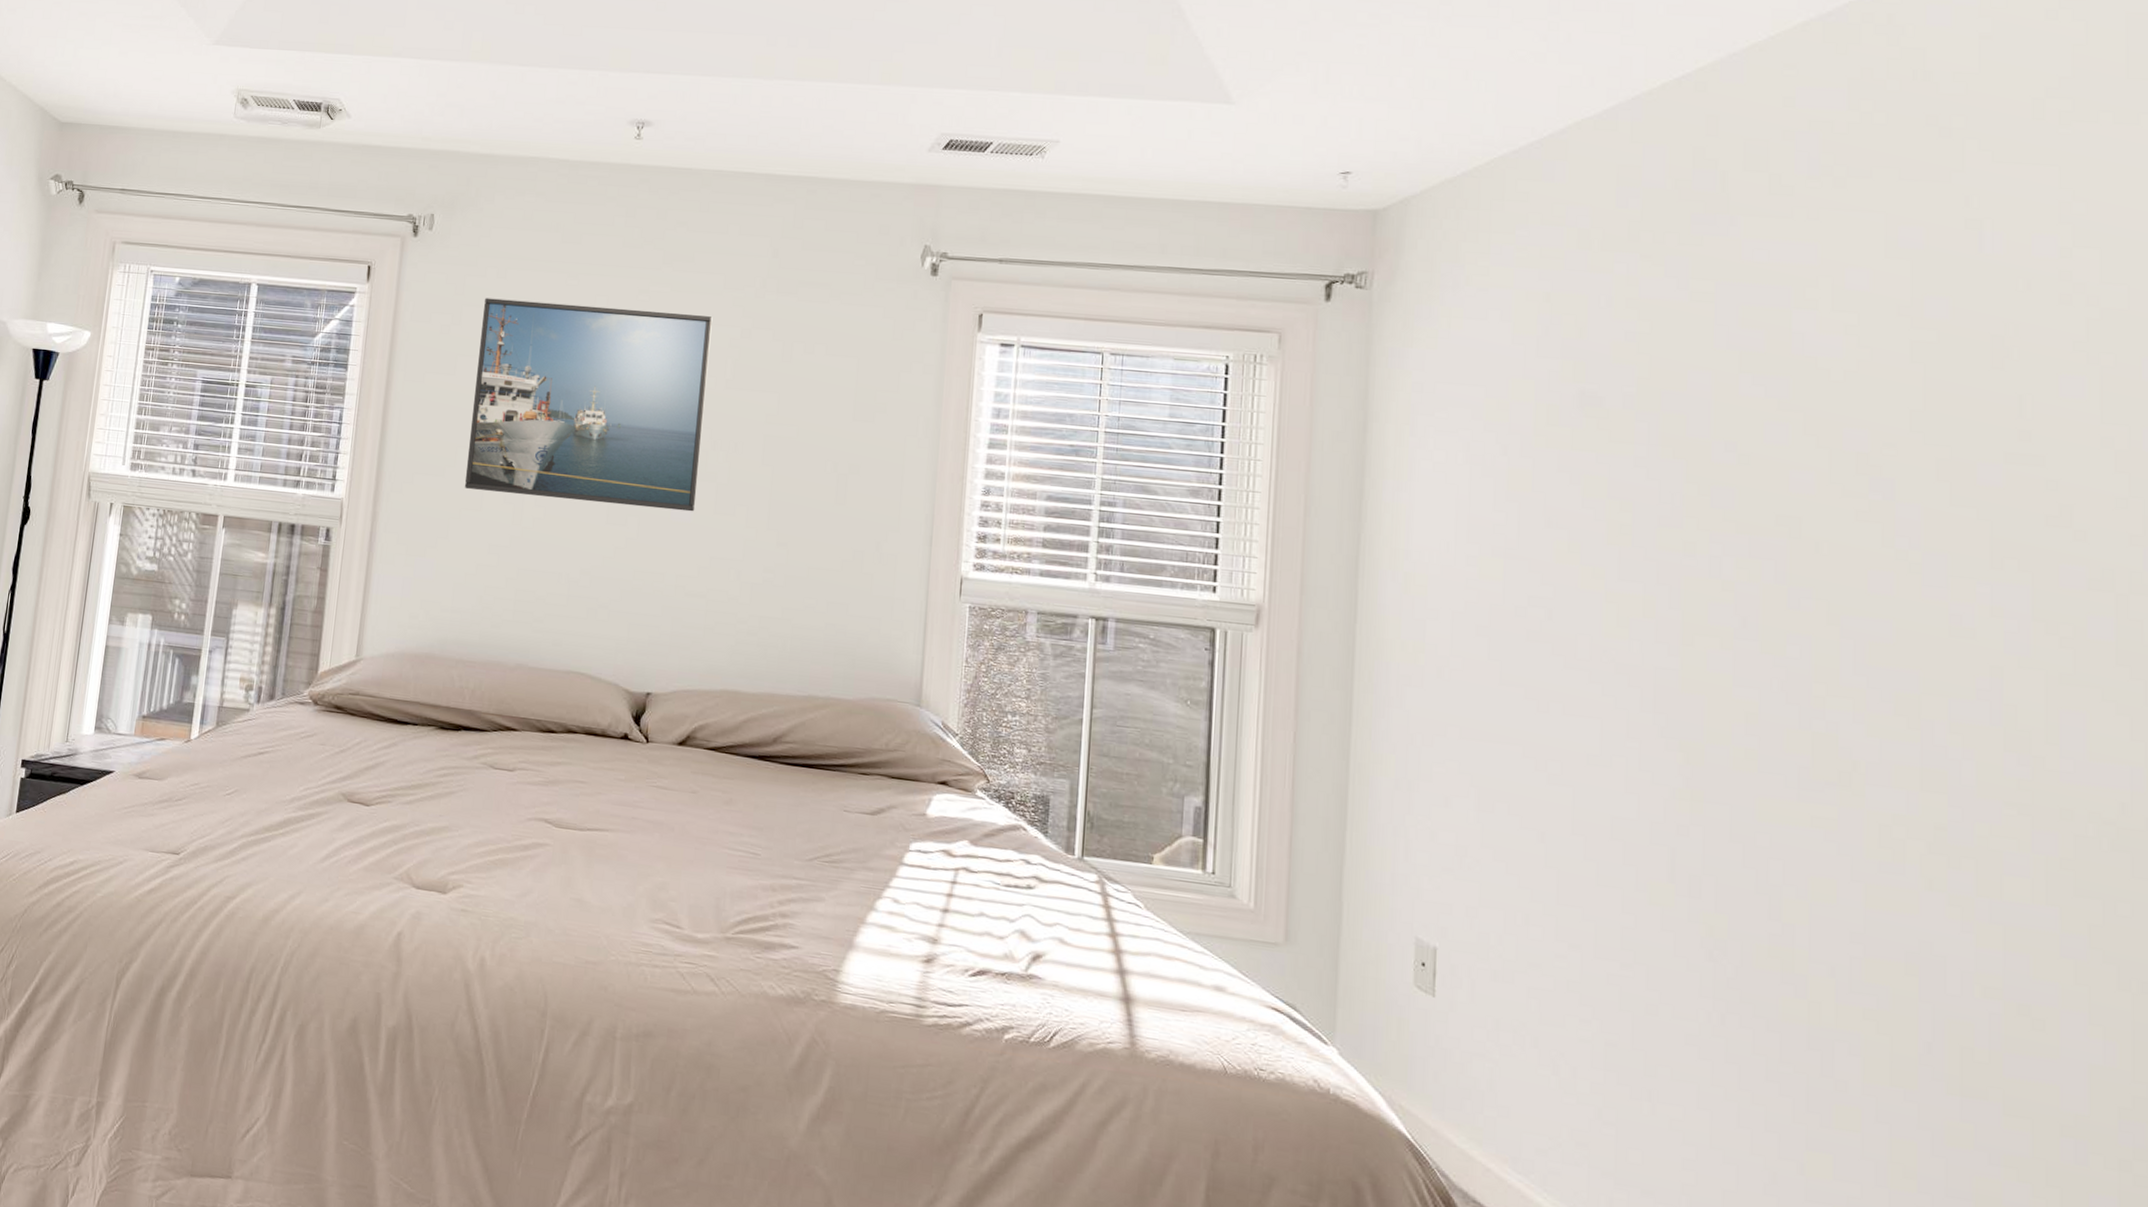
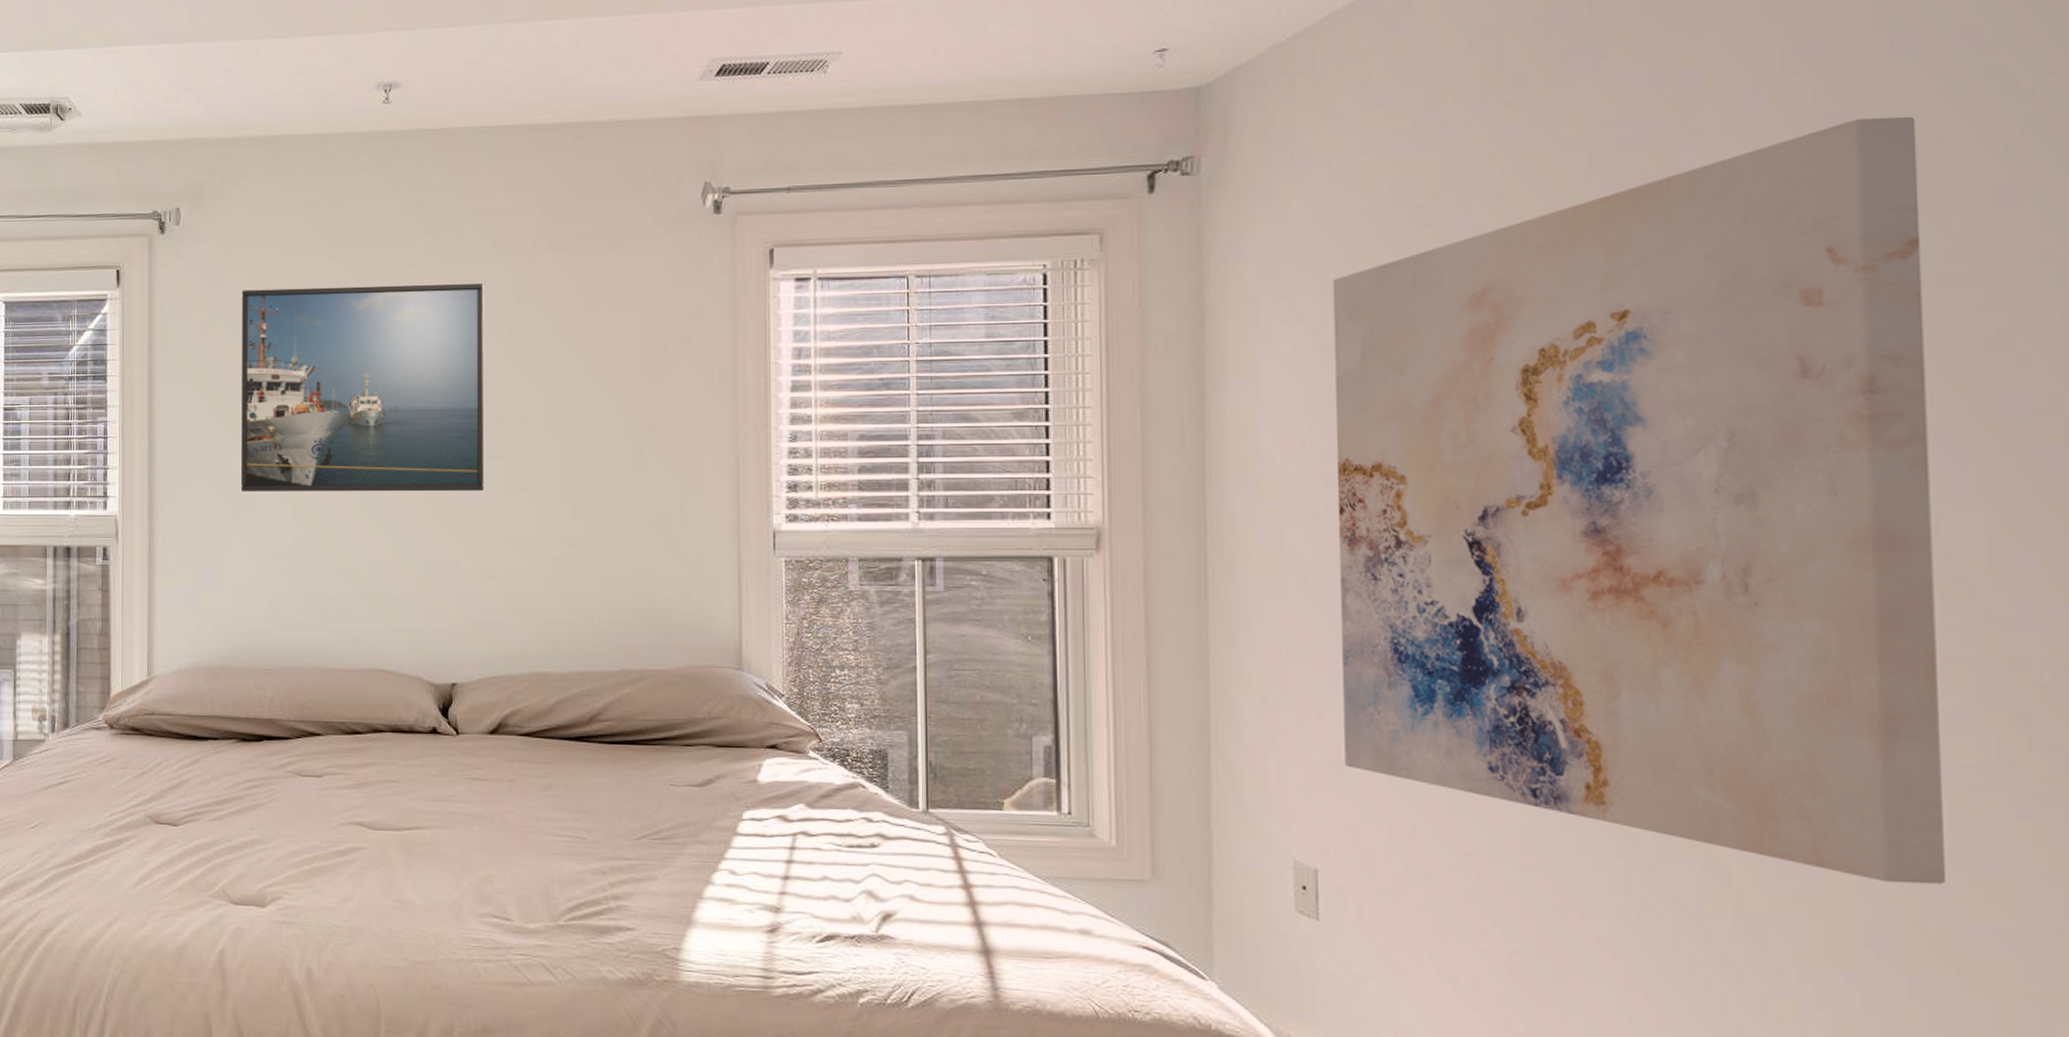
wall art: none [1468,304,1998,1014] -> present [1332,116,1945,885]

